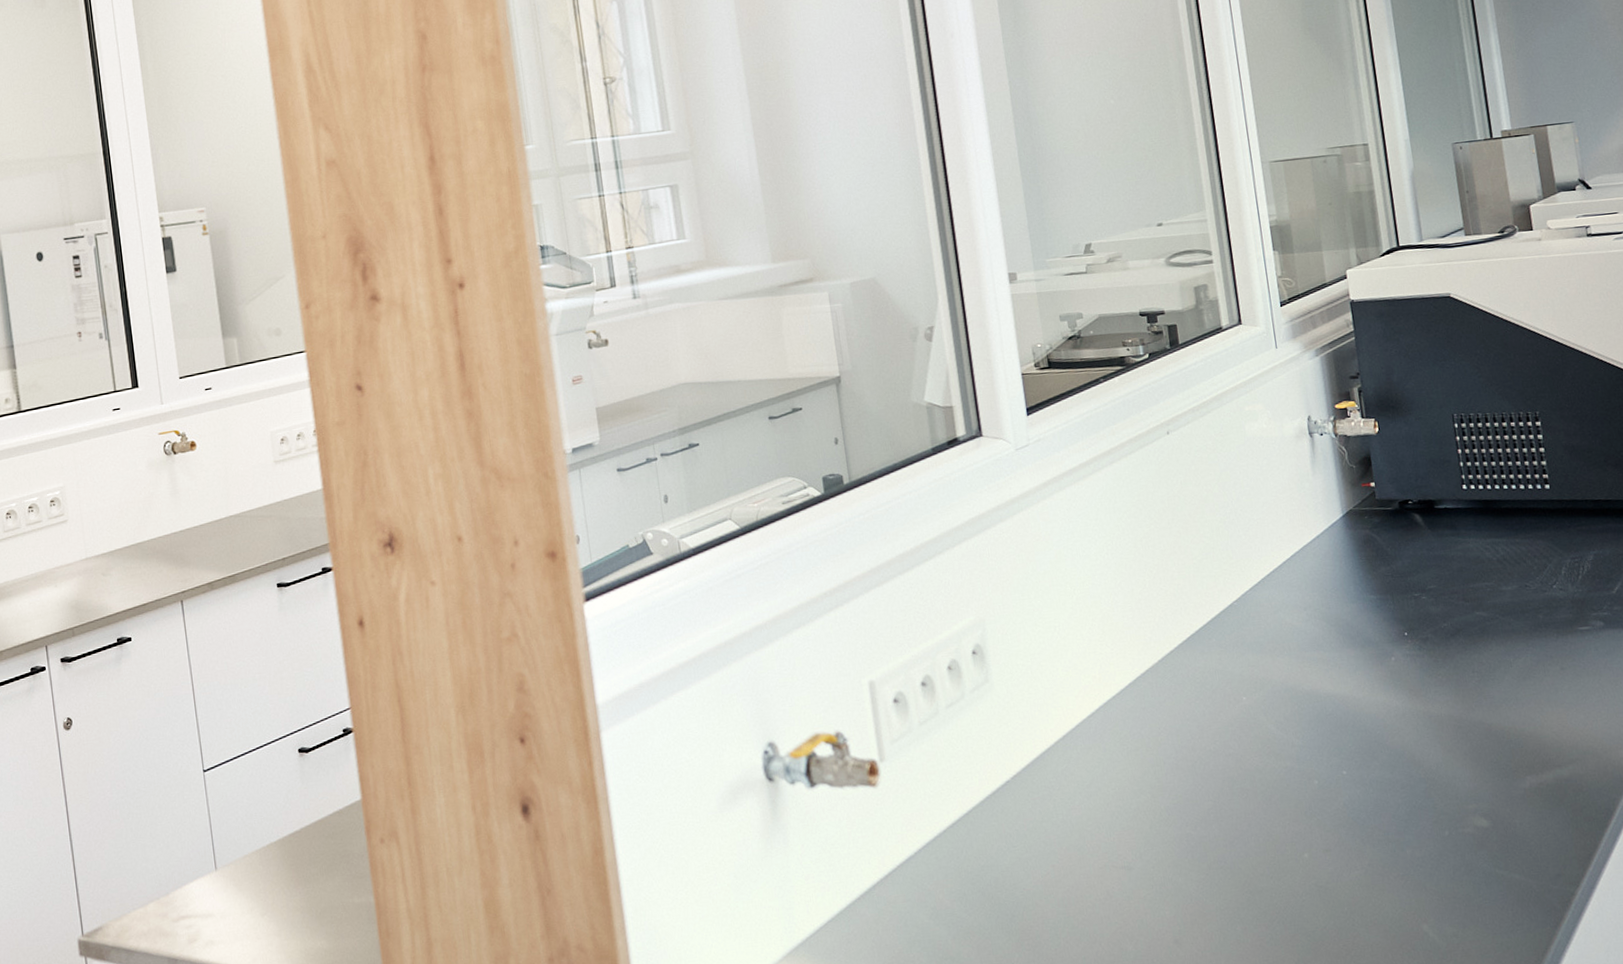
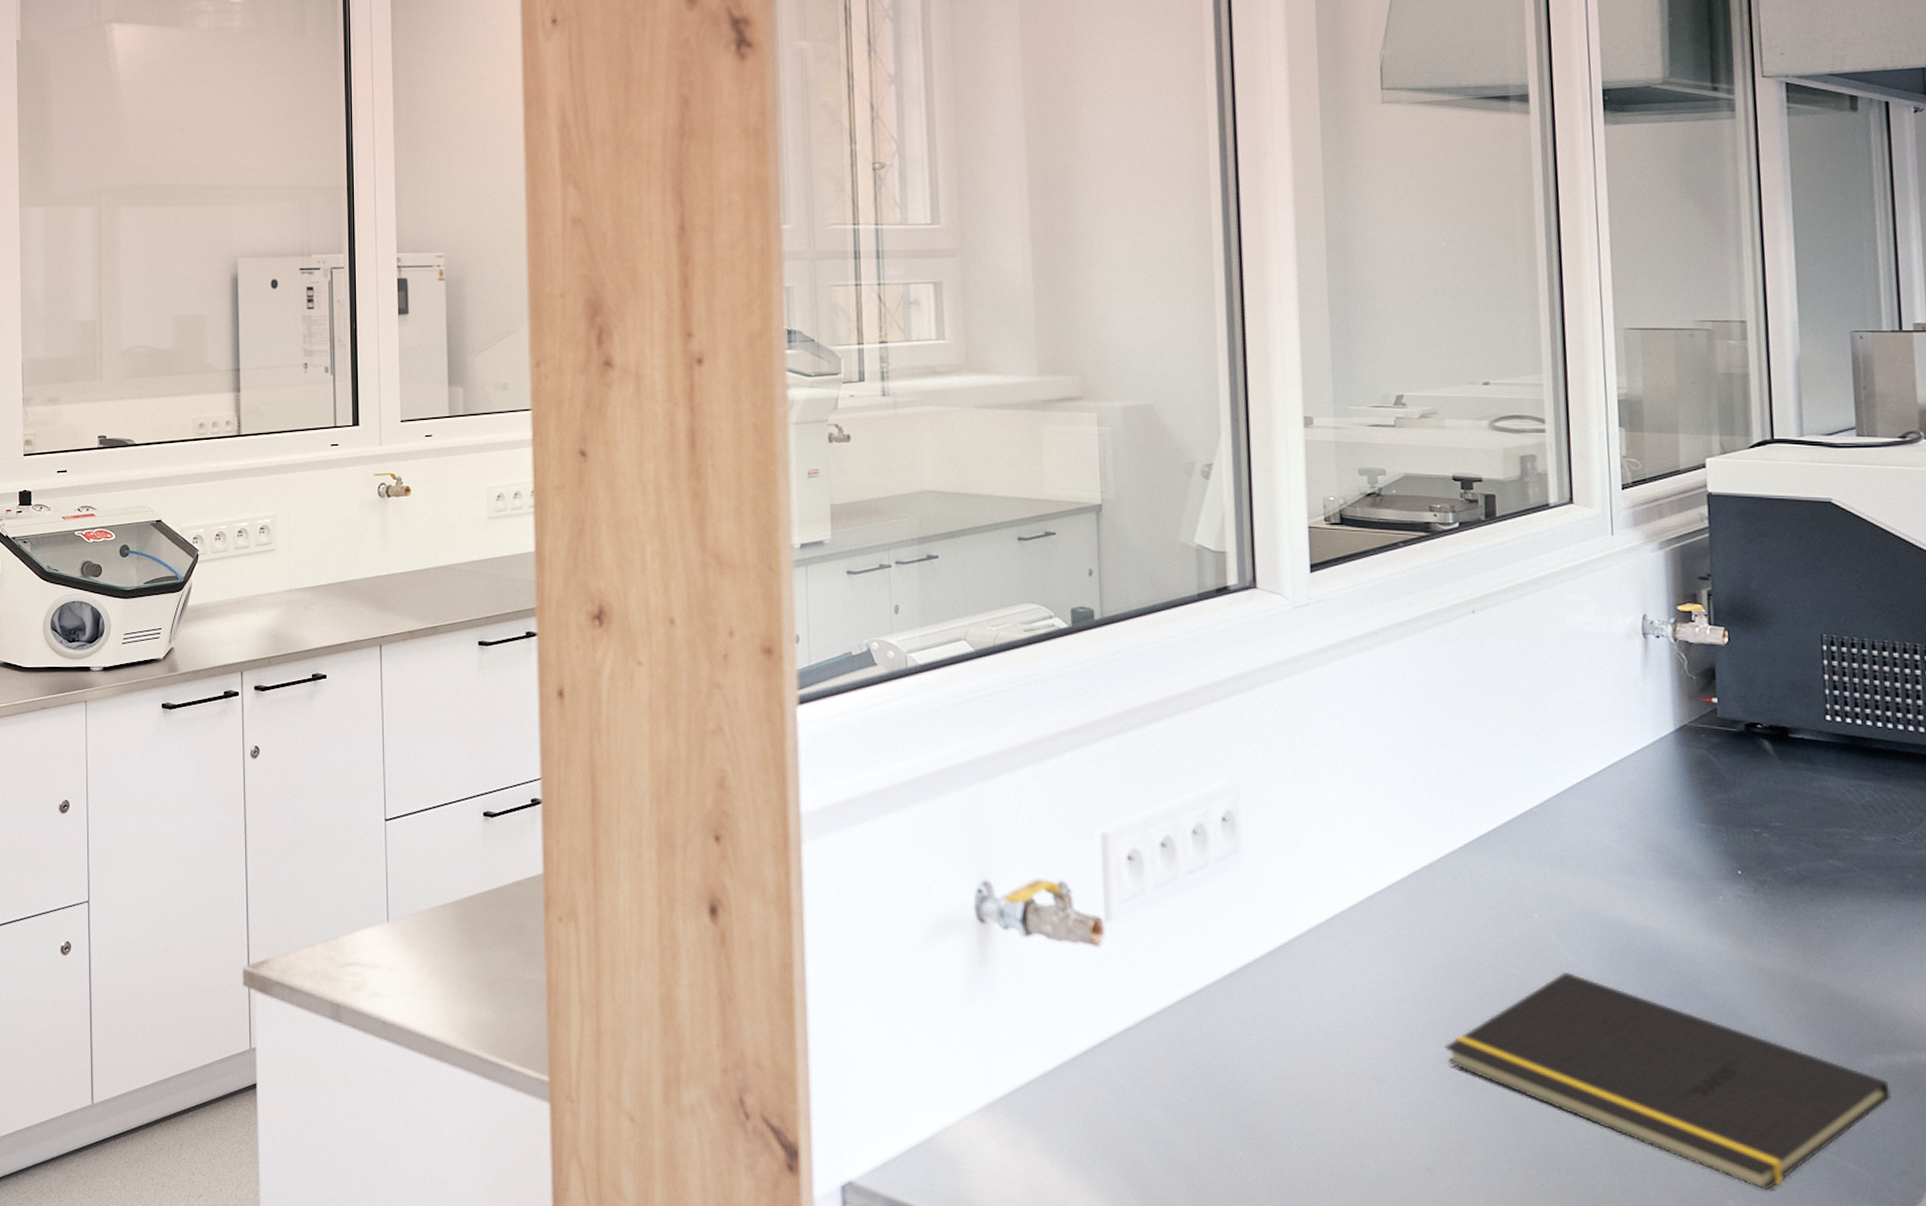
notepad: none [1180,744,1543,911] -> present [1444,971,1891,1191]

